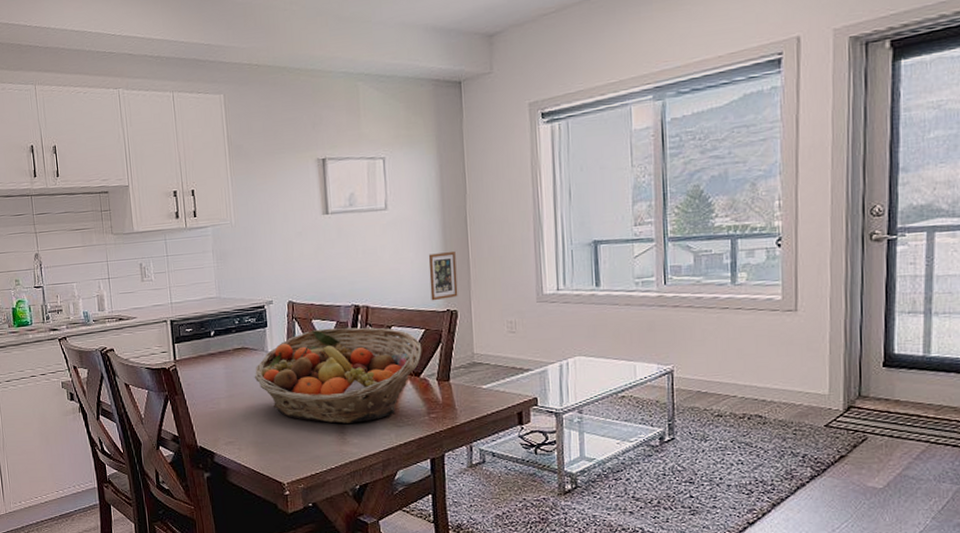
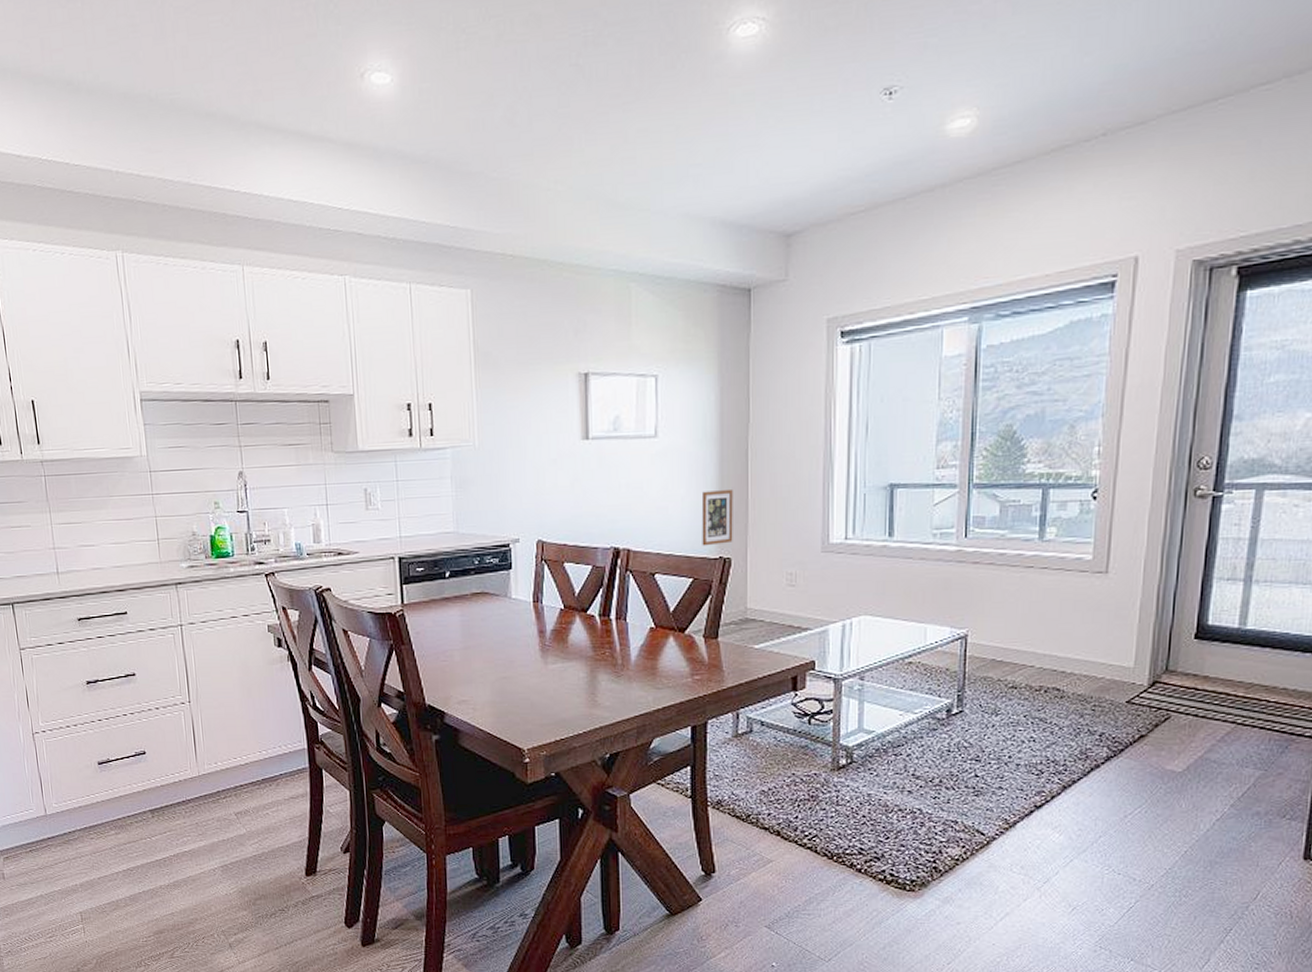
fruit basket: present [254,327,422,424] -> none [494,573,689,683]

